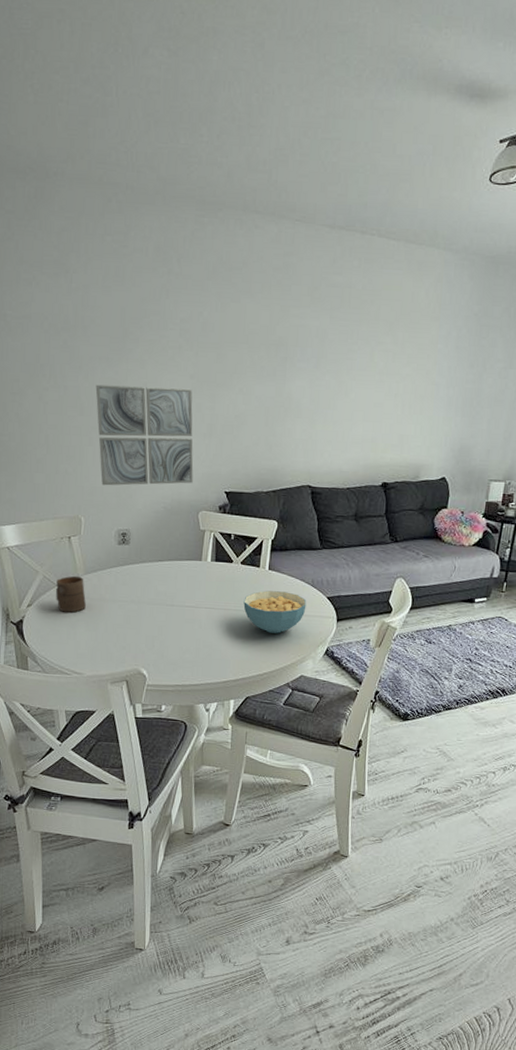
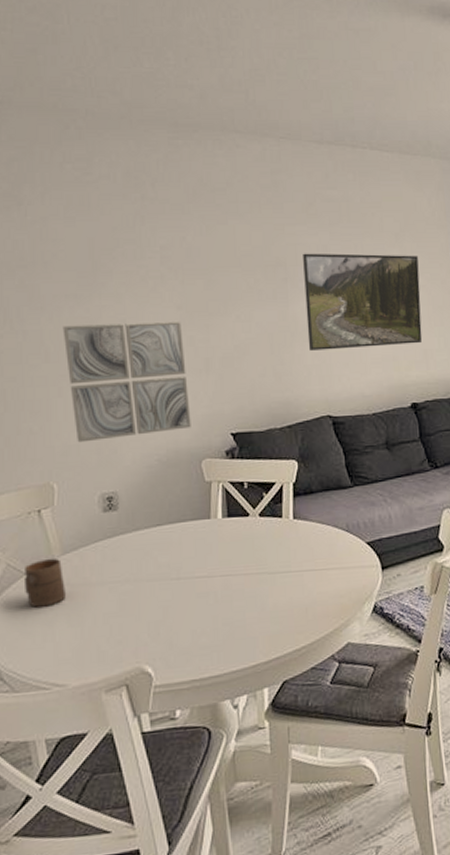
cereal bowl: present [243,590,307,634] -> none [267,542,344,596]
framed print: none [298,335,408,429] -> present [303,253,423,351]

